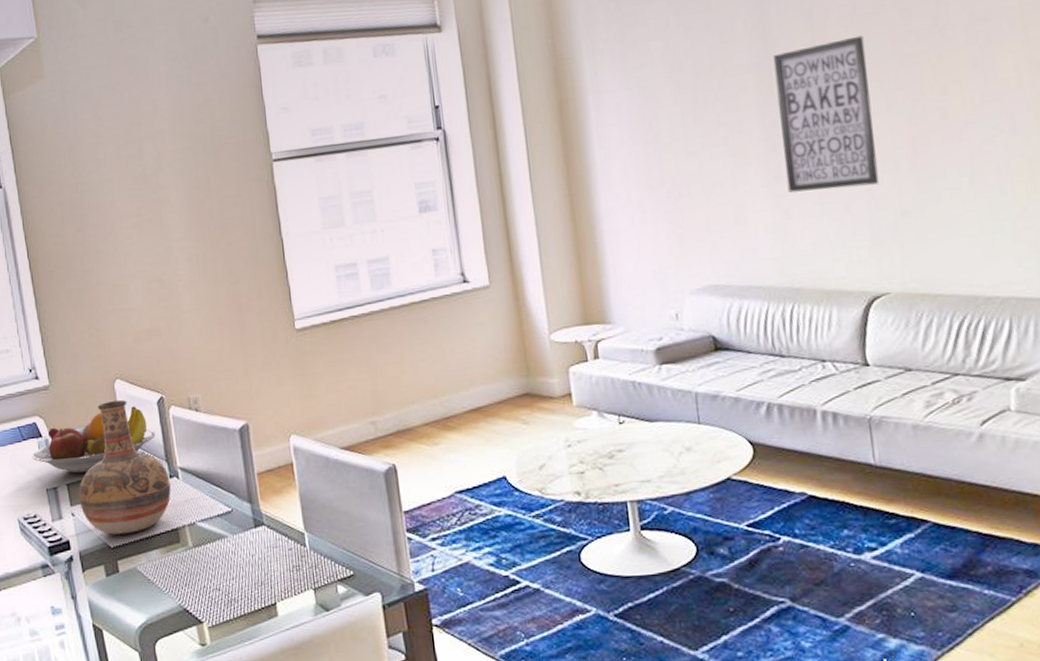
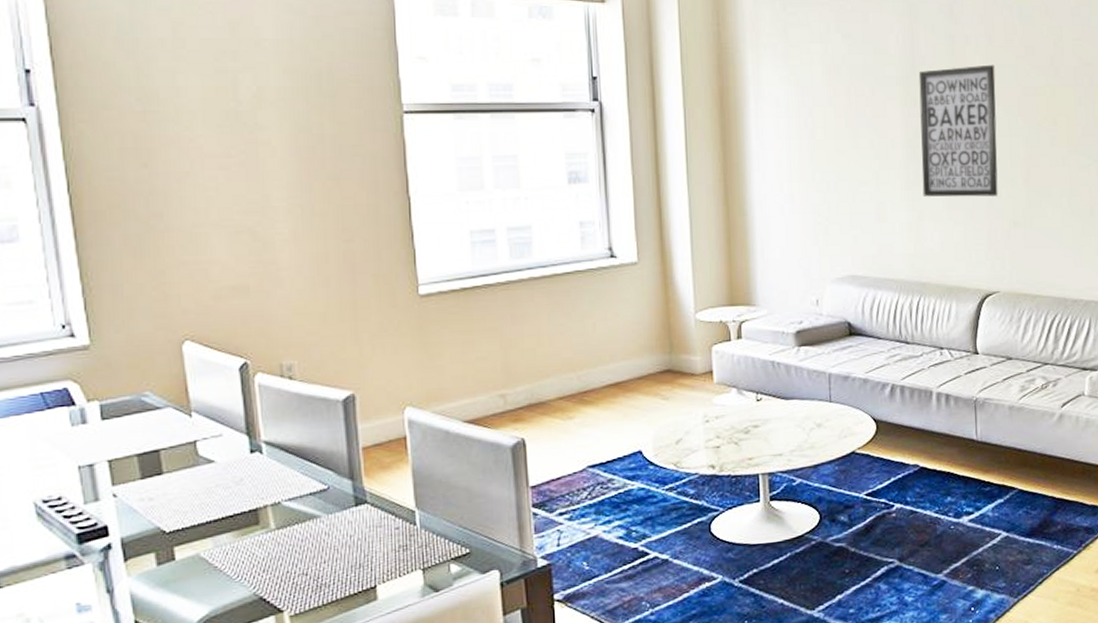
fruit bowl: present [31,406,156,474] -> none [59,372,235,448]
vase: present [78,399,171,535] -> none [124,364,251,518]

